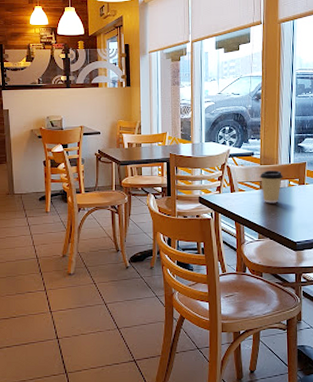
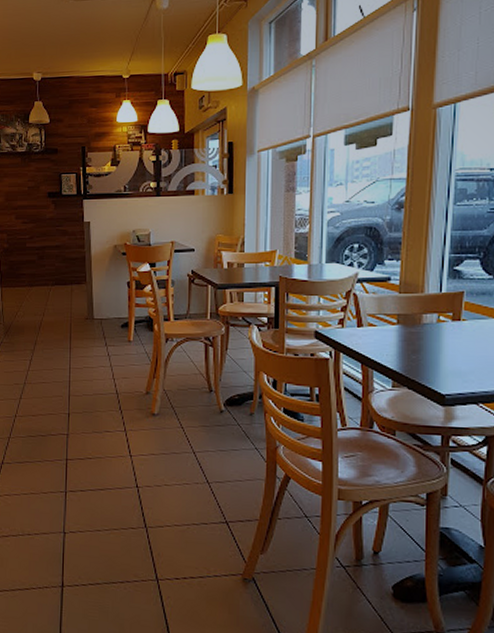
coffee cup: present [260,170,283,203] -> none [397,301,430,343]

